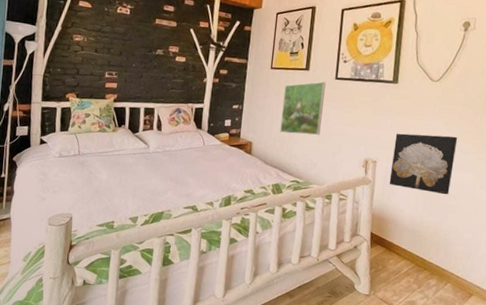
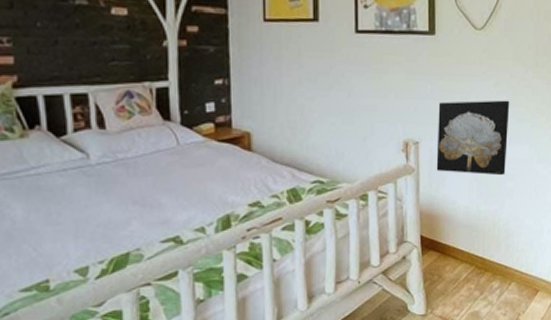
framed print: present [280,81,327,135] -> none [287,37,344,115]

